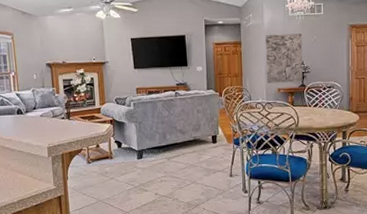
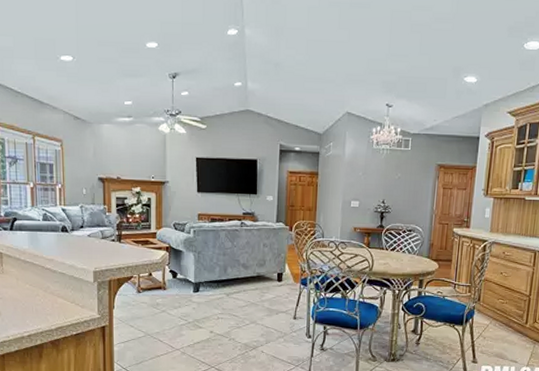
wall art: present [266,33,303,83] -> none [343,167,385,222]

